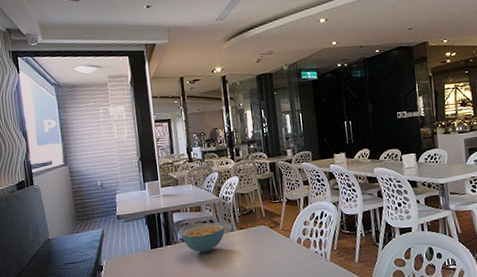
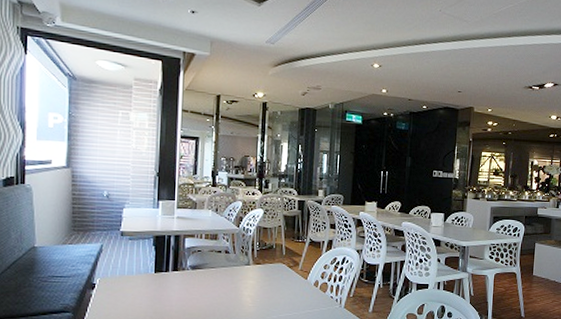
cereal bowl: present [181,224,225,253] -> none [191,254,239,284]

